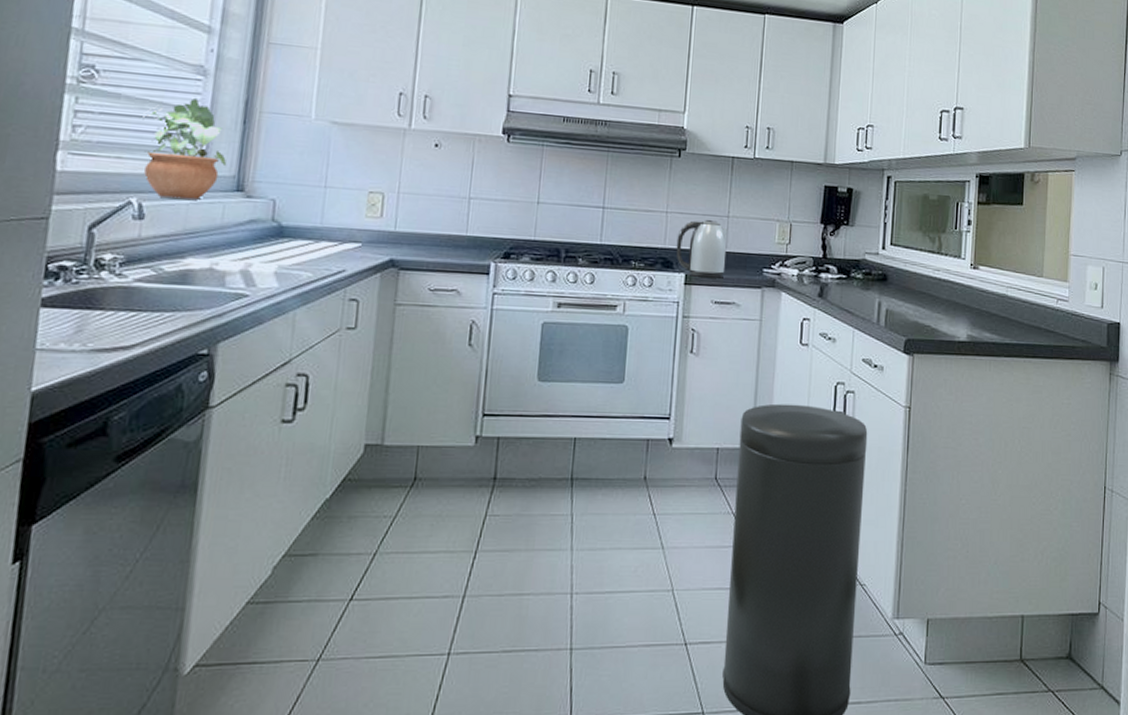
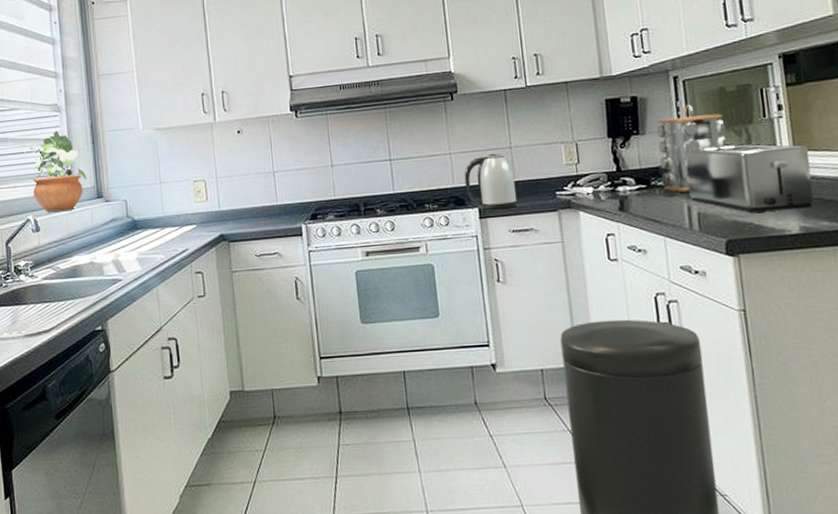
spice rack: none [861,204,923,289] -> present [656,104,727,193]
toaster: none [882,247,986,319] -> present [685,144,814,213]

